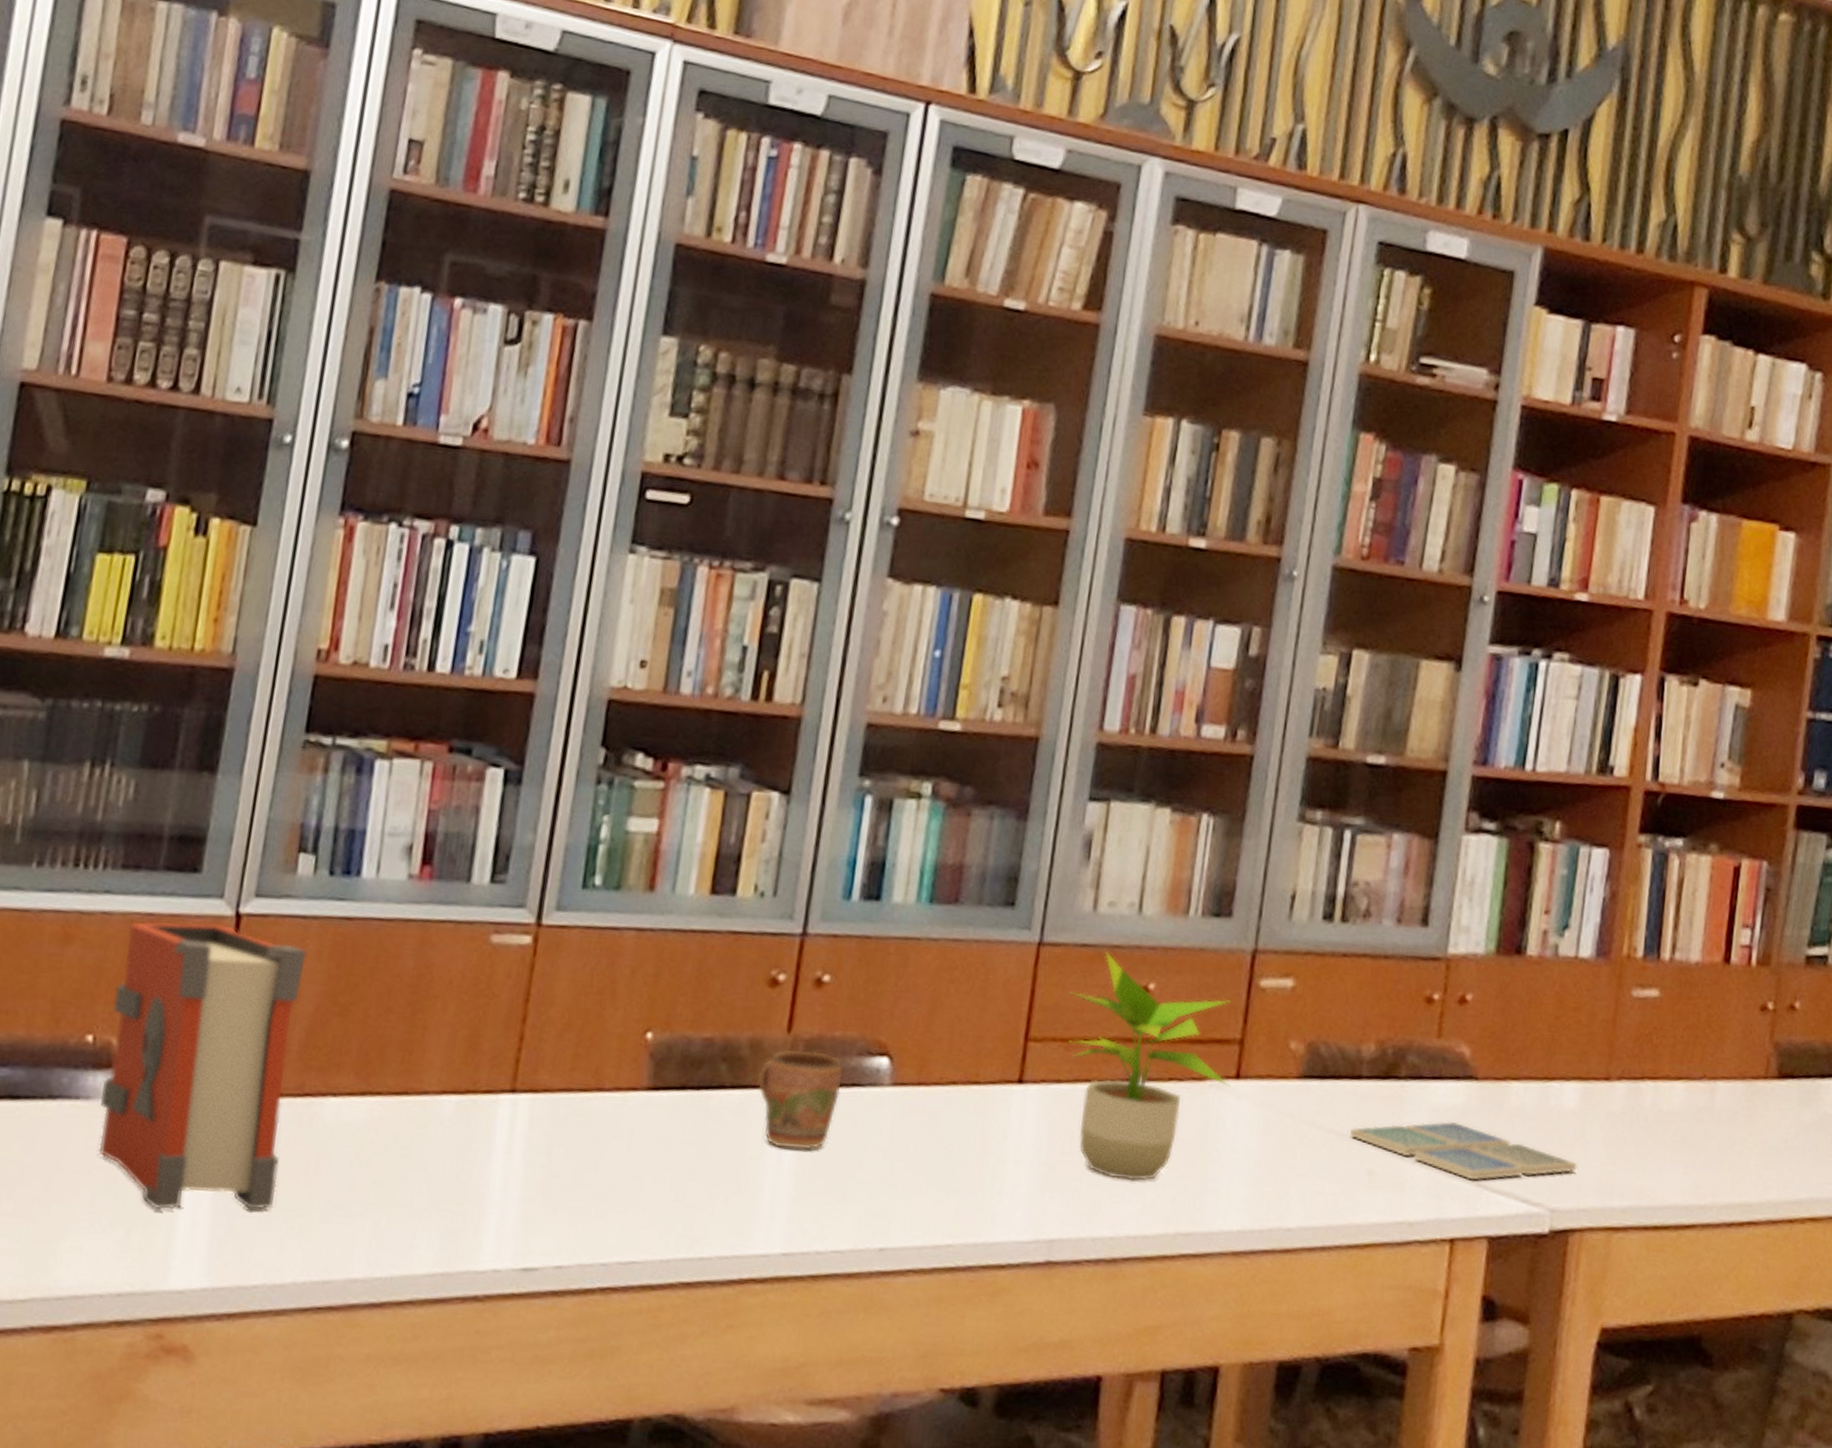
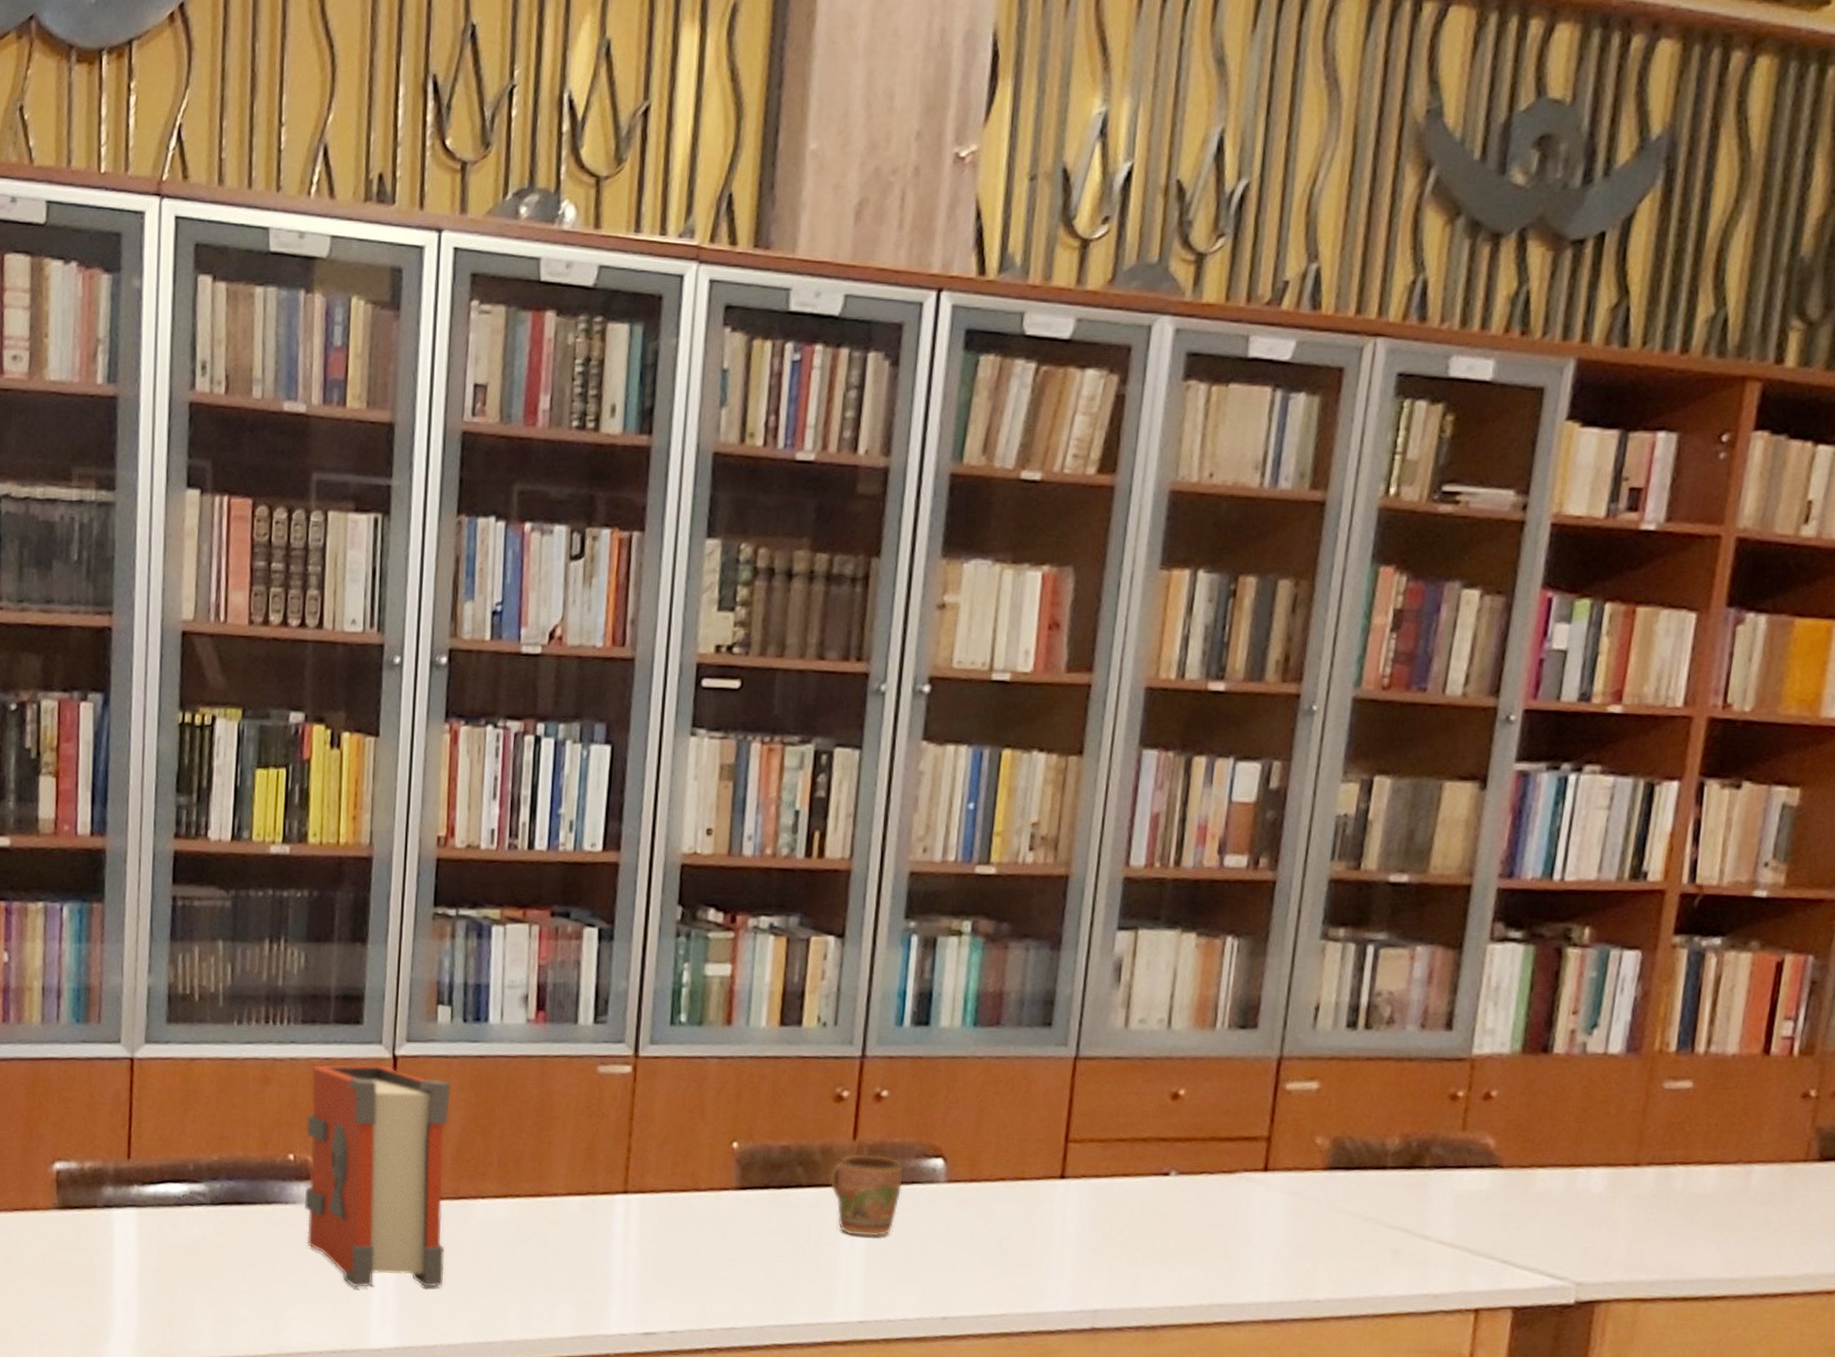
potted plant: present [1067,951,1231,1182] -> none [1103,1063,1259,1261]
drink coaster: present [1350,1121,1577,1181] -> none [1375,1205,1604,1258]

